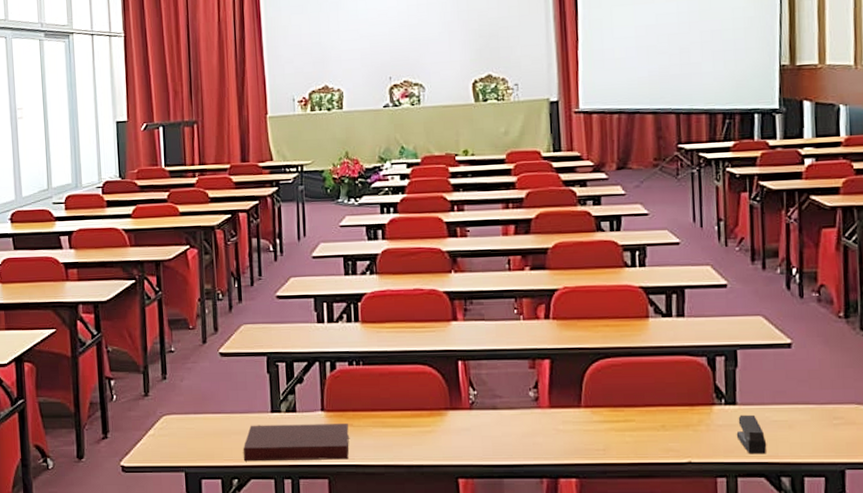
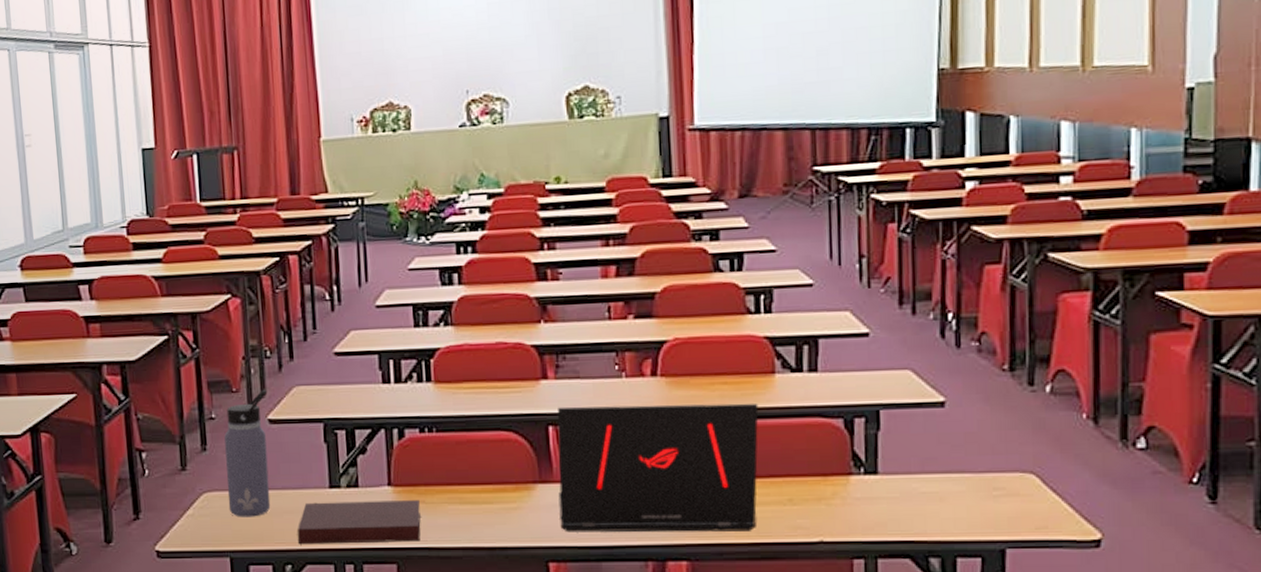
water bottle: none [182,326,221,437] -> present [224,389,271,517]
laptop: none [465,343,636,453] -> present [557,403,759,532]
stapler: present [736,414,767,454] -> none [877,485,913,532]

